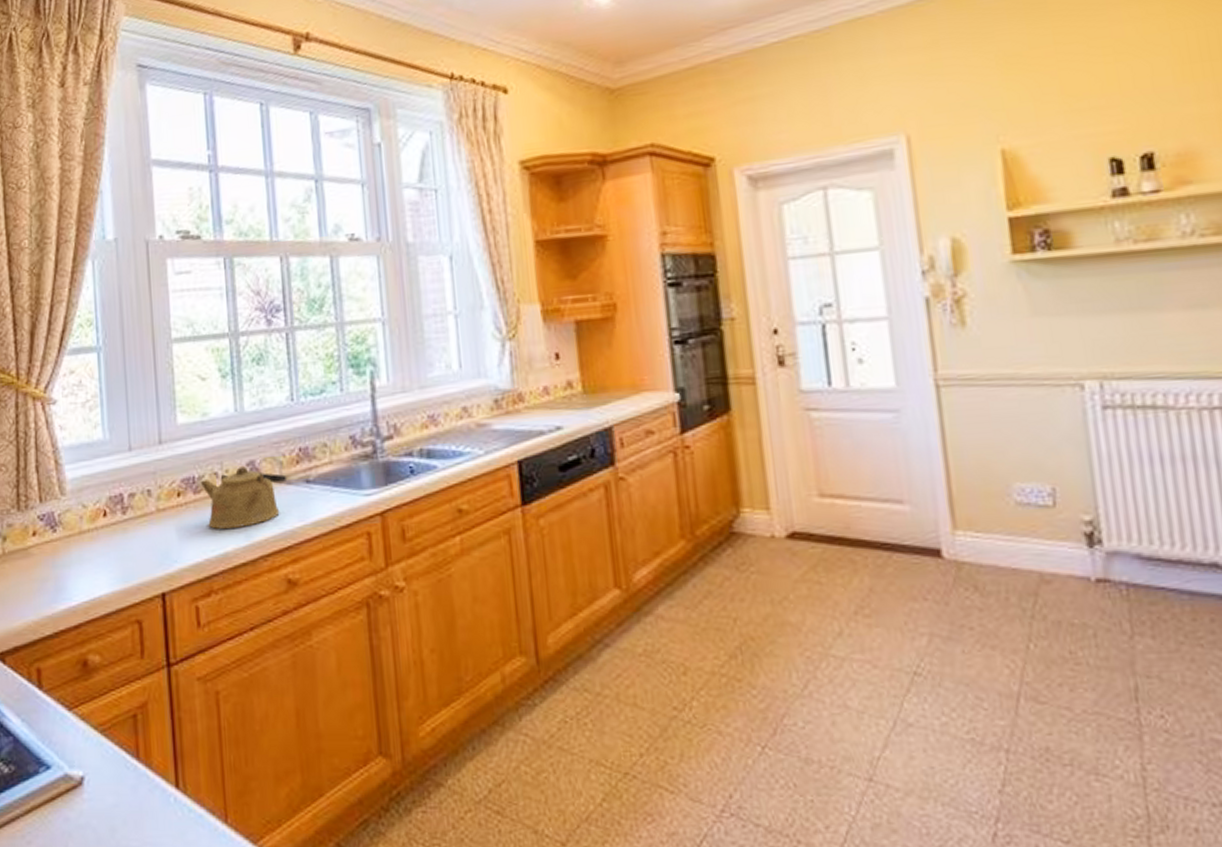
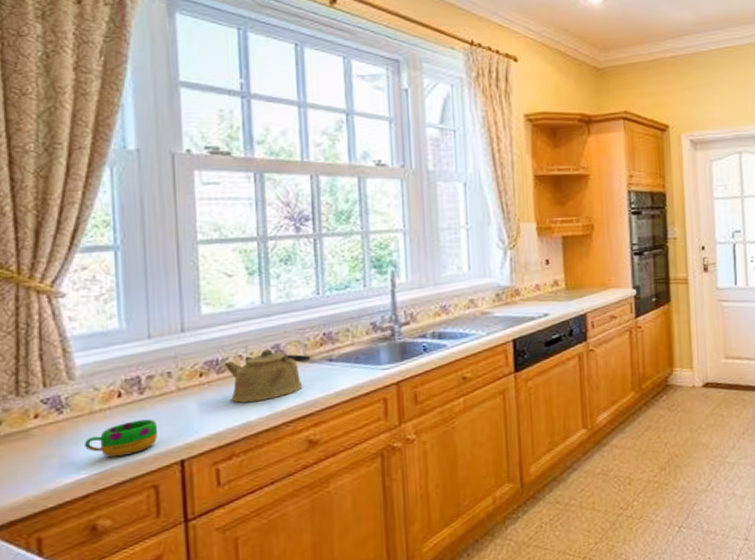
mug: none [76,543,141,586] -> present [85,419,158,459]

